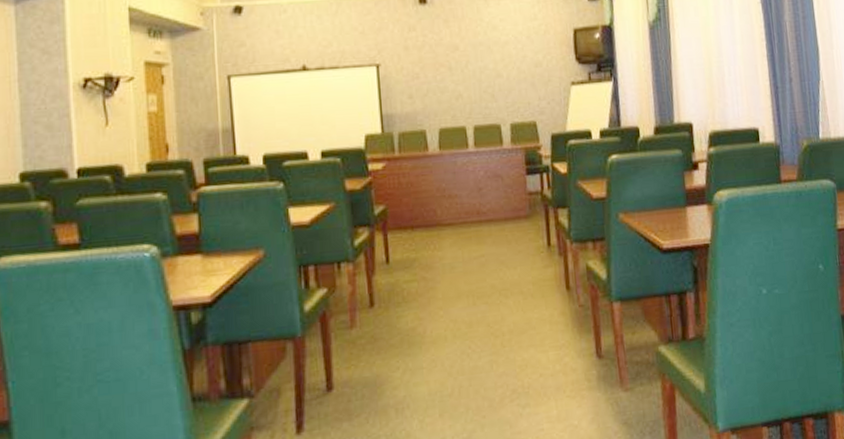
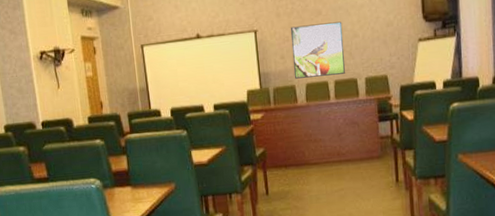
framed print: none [420,59,486,123] -> present [290,21,345,79]

